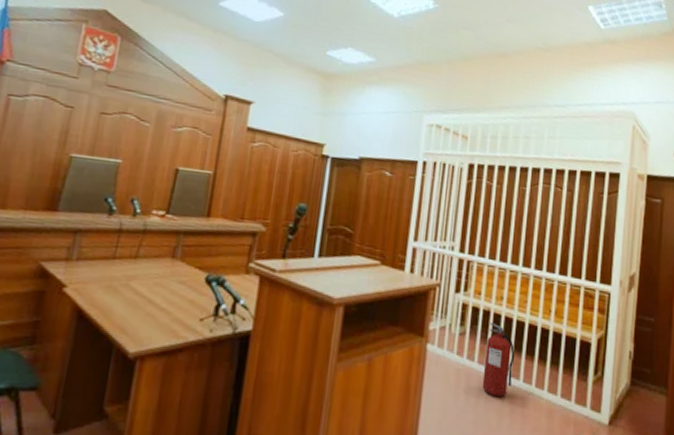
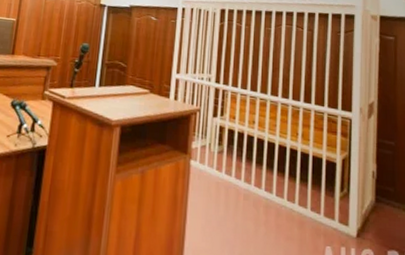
fire extinguisher: present [482,322,515,397] -> none [239,142,268,209]

